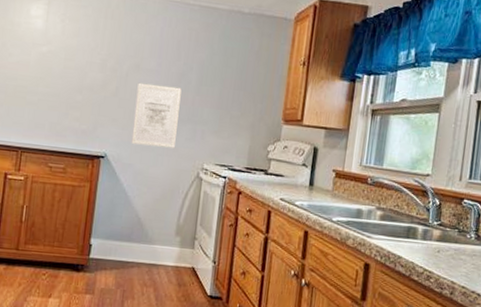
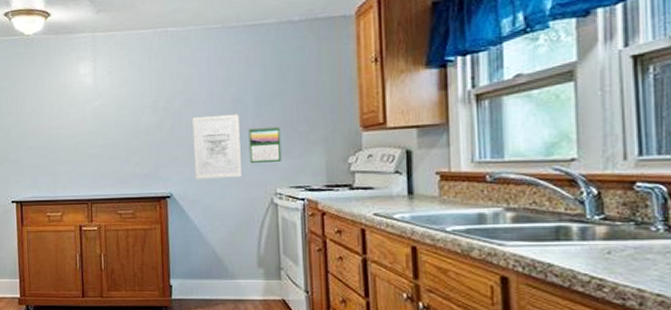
calendar: none [184,103,216,140] -> present [248,126,282,163]

